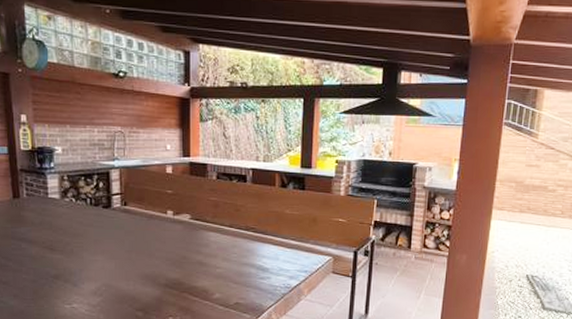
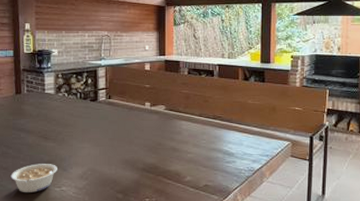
legume: none [12,278,67,310] -> present [10,164,57,192]

